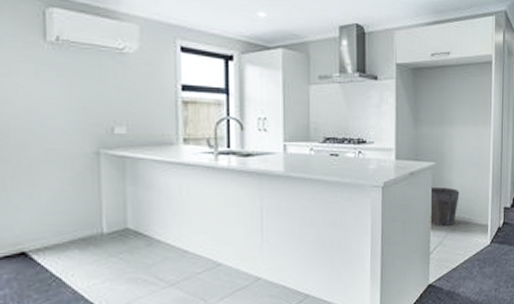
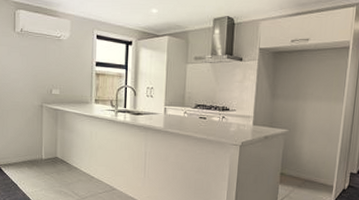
waste bin: present [429,186,460,226] -> none [278,149,308,182]

